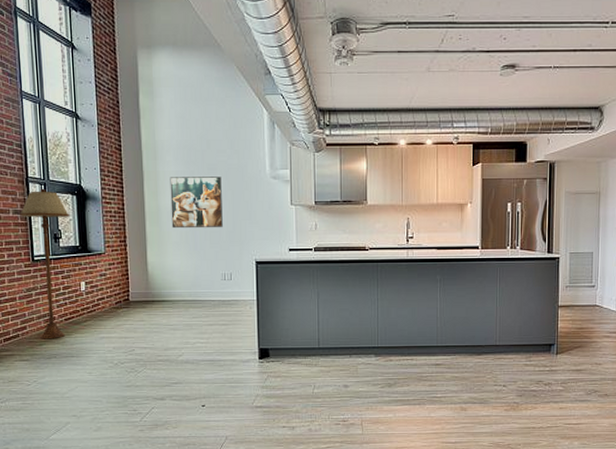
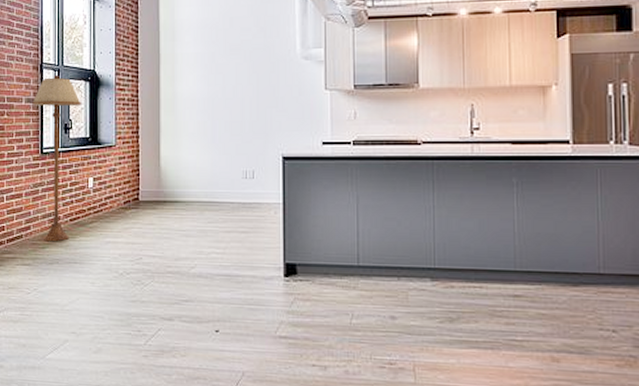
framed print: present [170,177,223,229] -> none [188,58,245,118]

